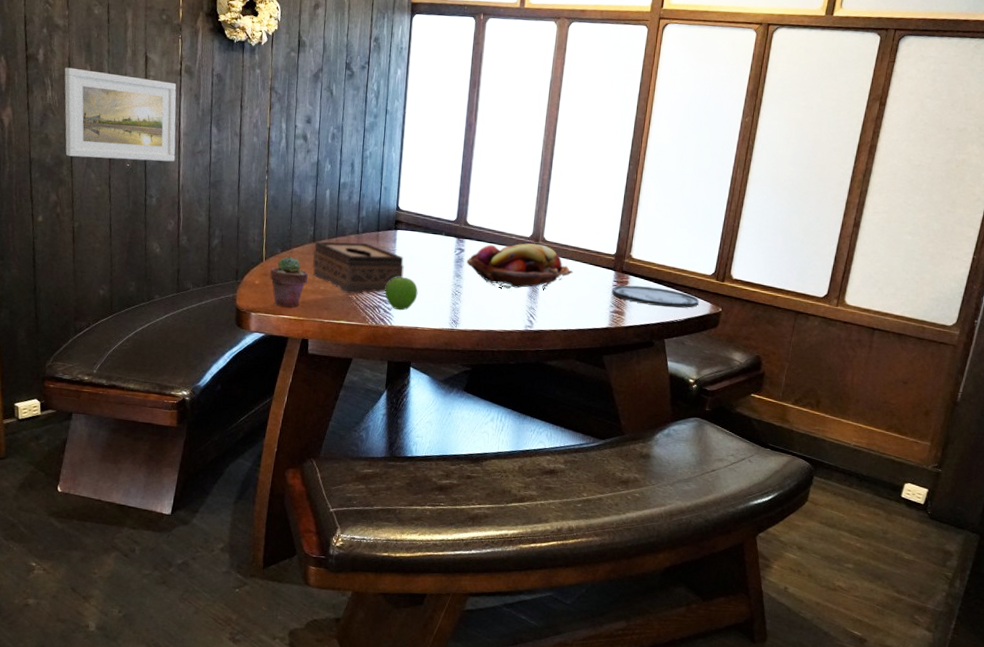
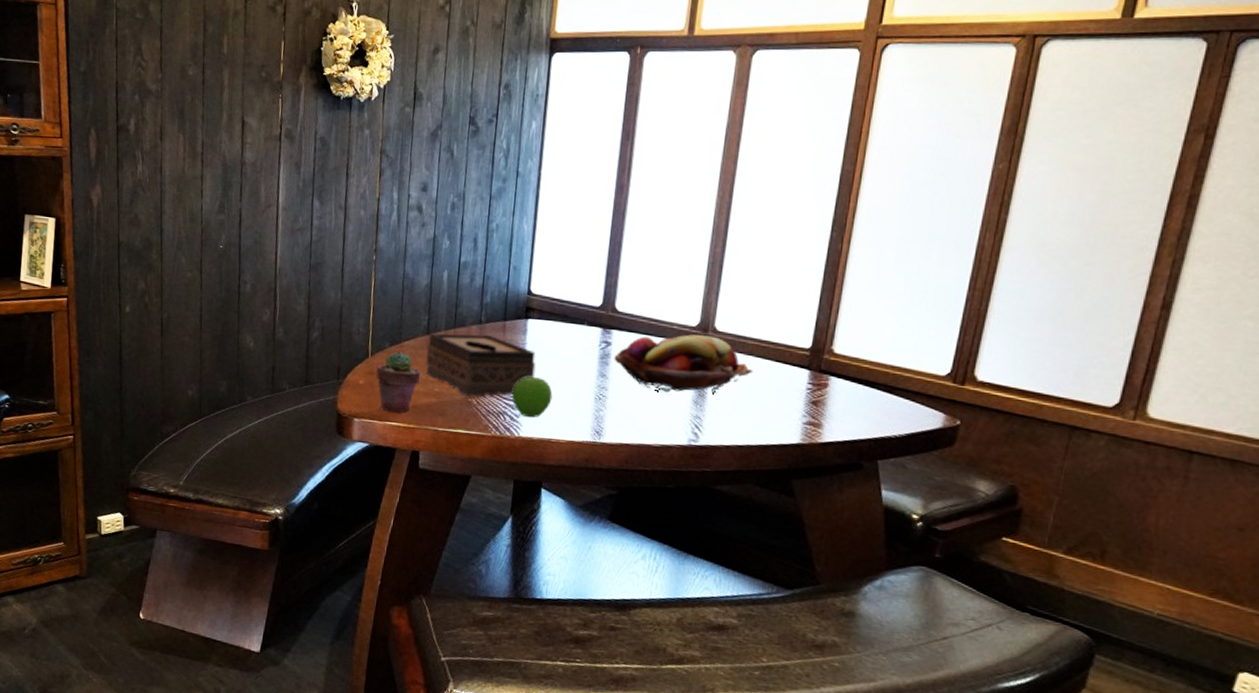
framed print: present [64,67,177,162] -> none [155,137,276,242]
plate: present [612,285,699,308] -> none [805,388,928,420]

